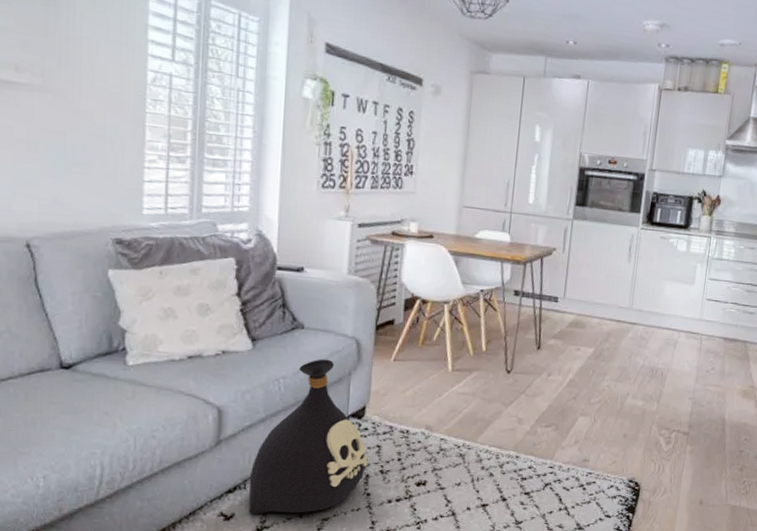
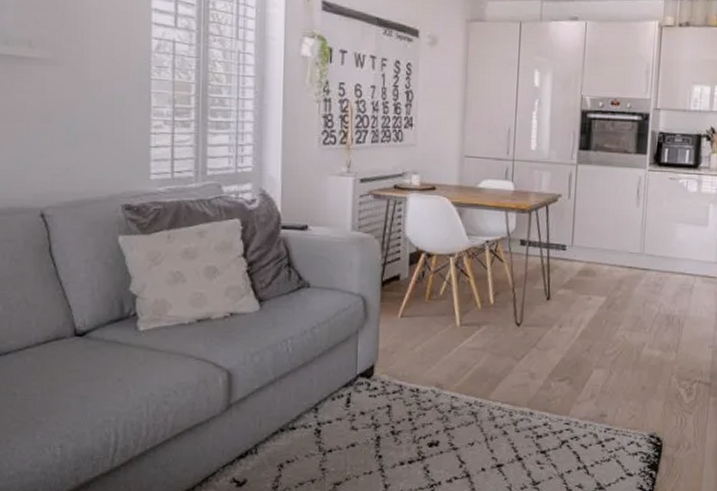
bag: present [248,359,368,516] -> none [260,317,379,481]

